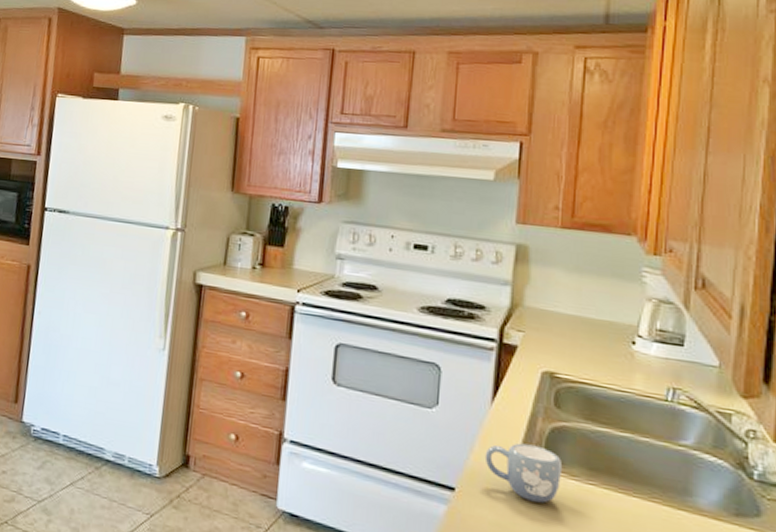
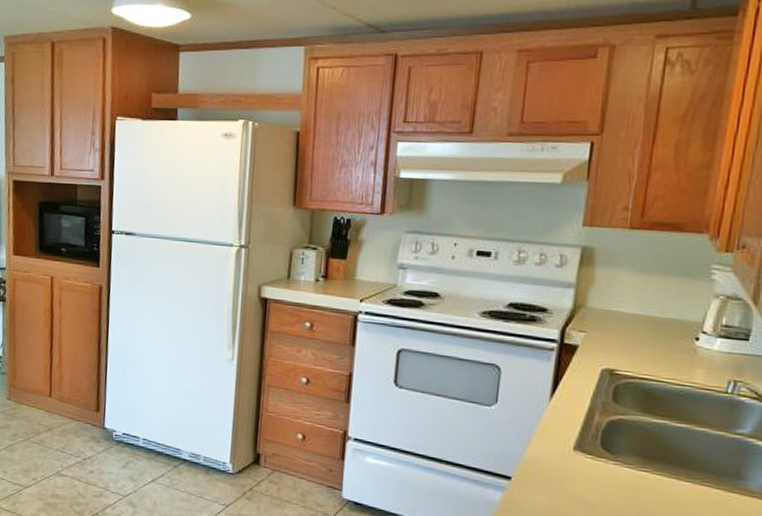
mug: present [484,443,563,504] -> none [541,435,618,489]

